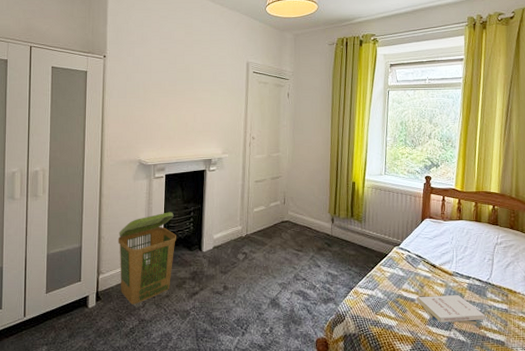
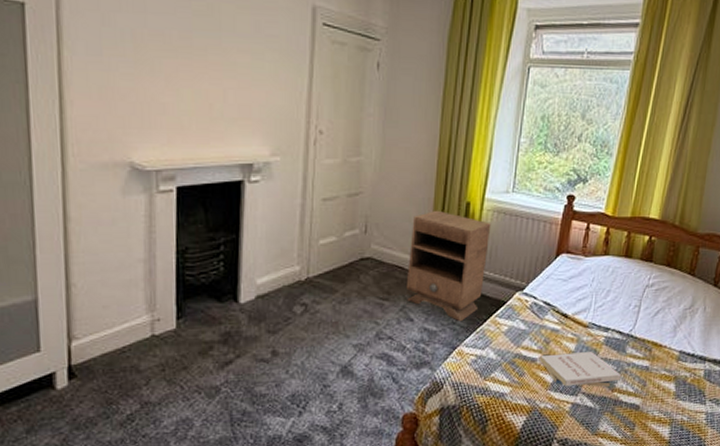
laundry basket: present [118,212,177,308] -> none [99,245,198,386]
nightstand: none [313,187,372,268] -> present [405,210,491,321]

